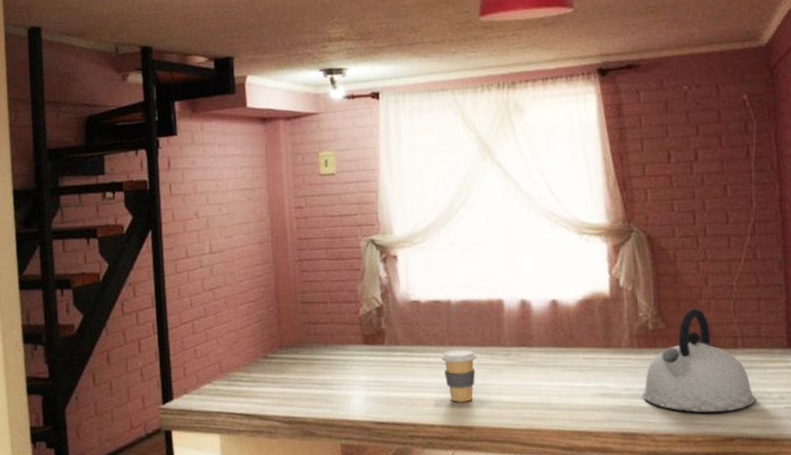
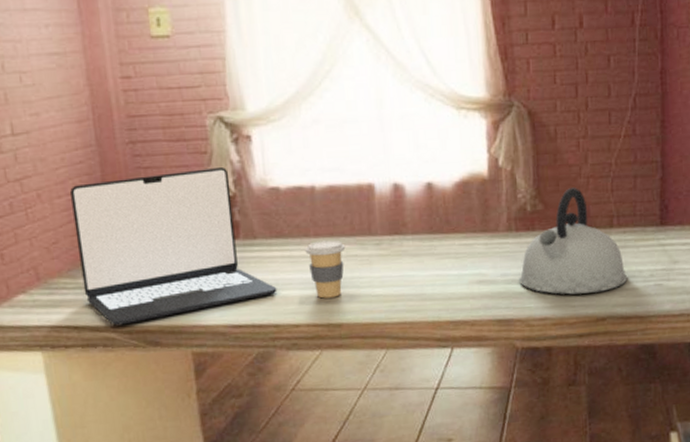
laptop: none [251,281,416,416] -> present [70,166,277,326]

